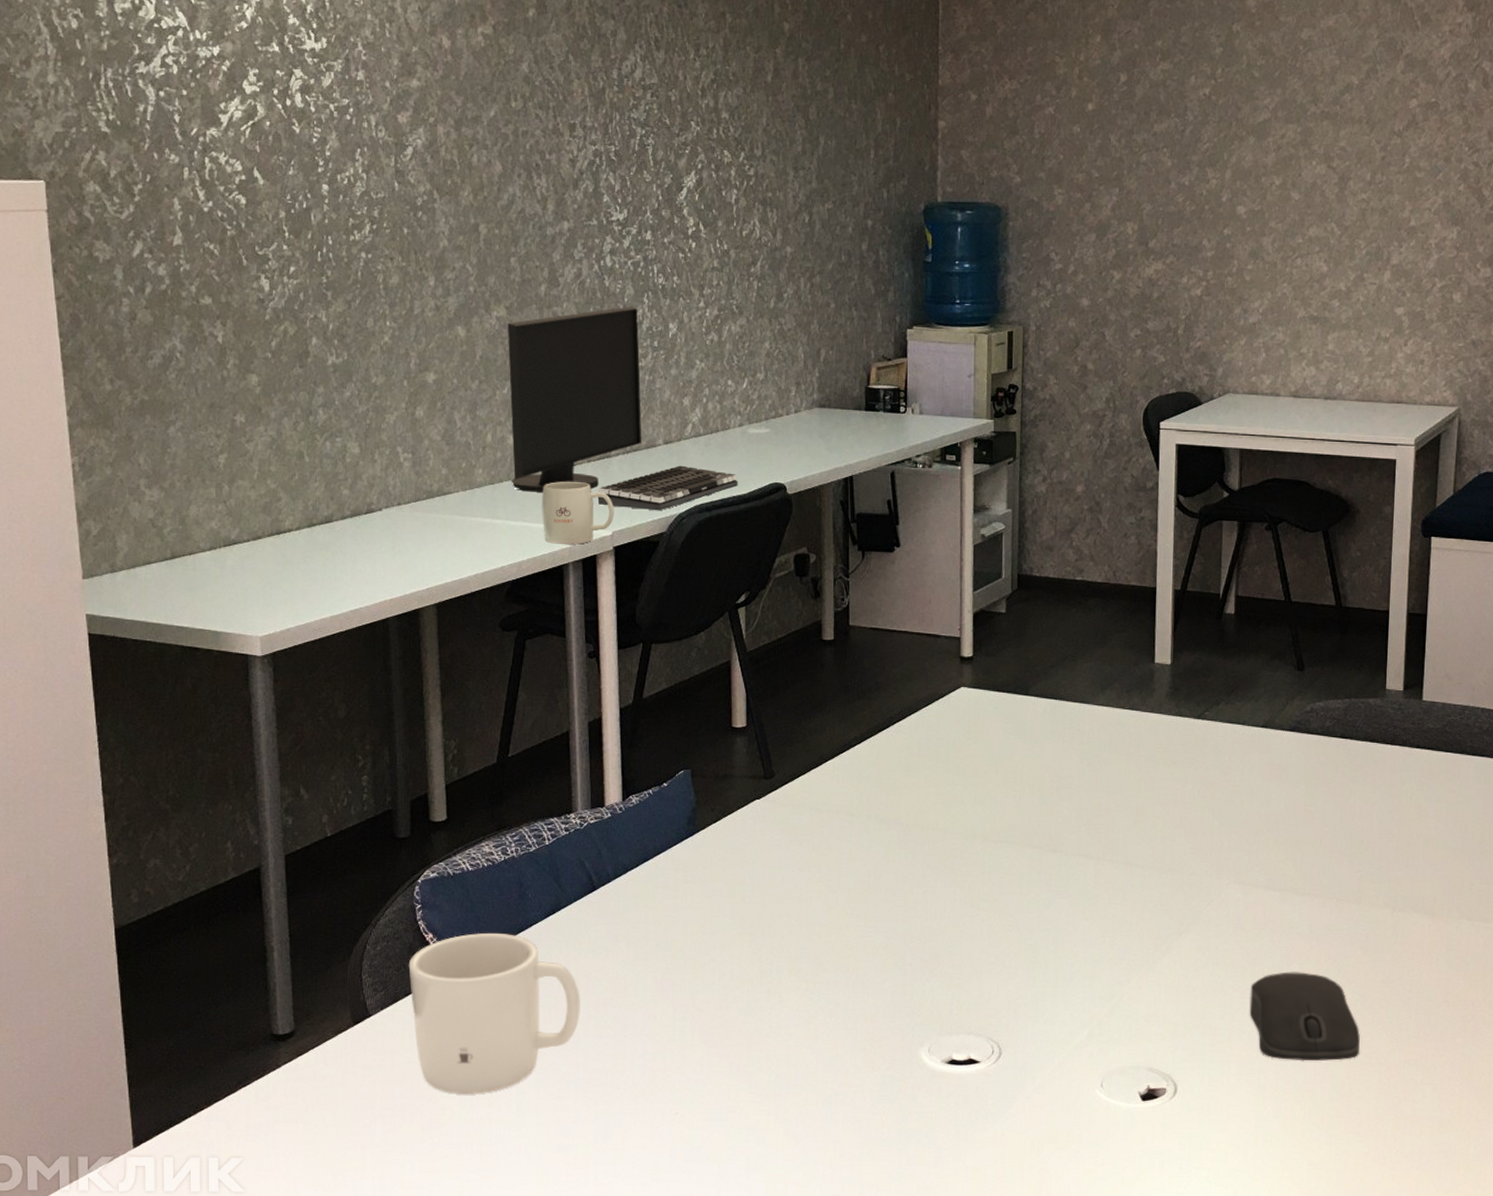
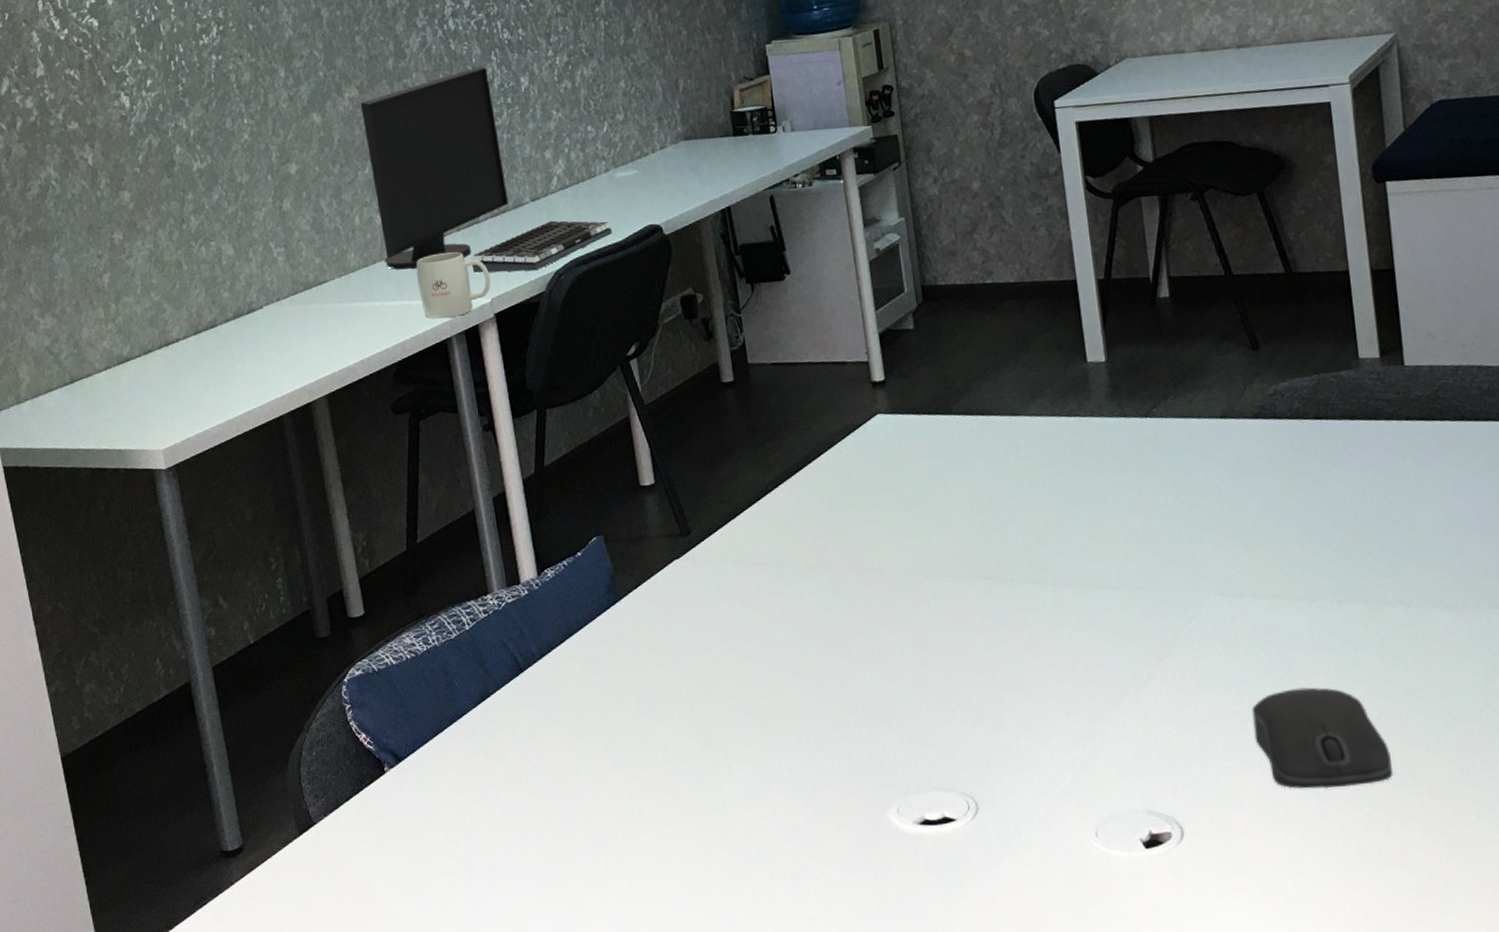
mug: present [408,932,582,1094] -> none [345,726,524,898]

